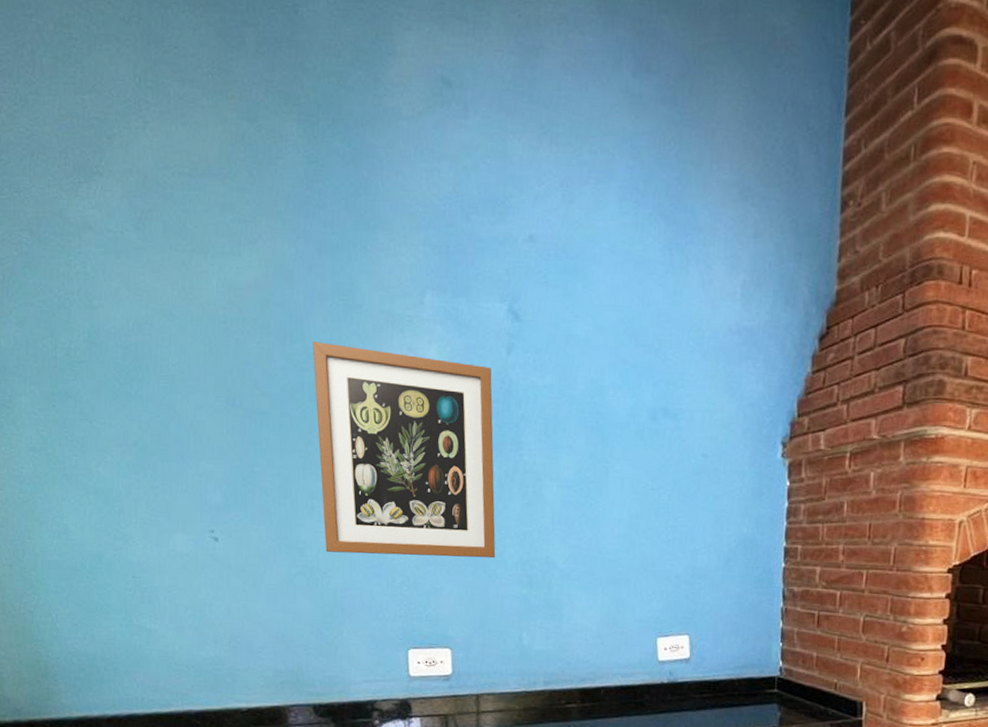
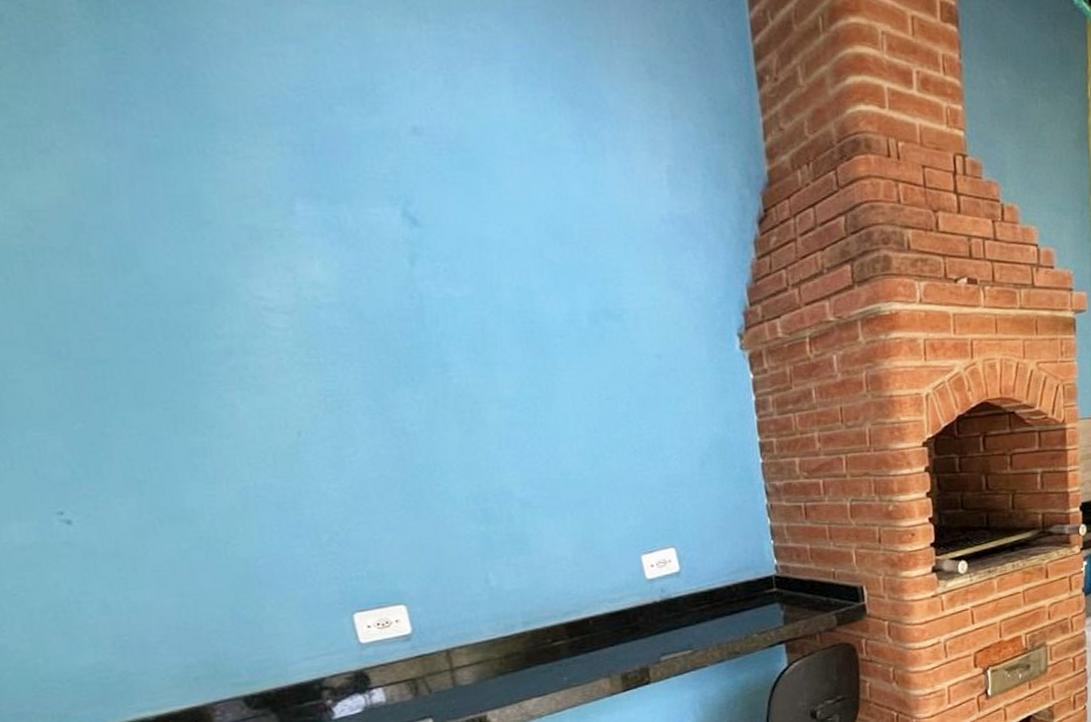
wall art: present [312,341,496,559] -> none [154,269,440,517]

